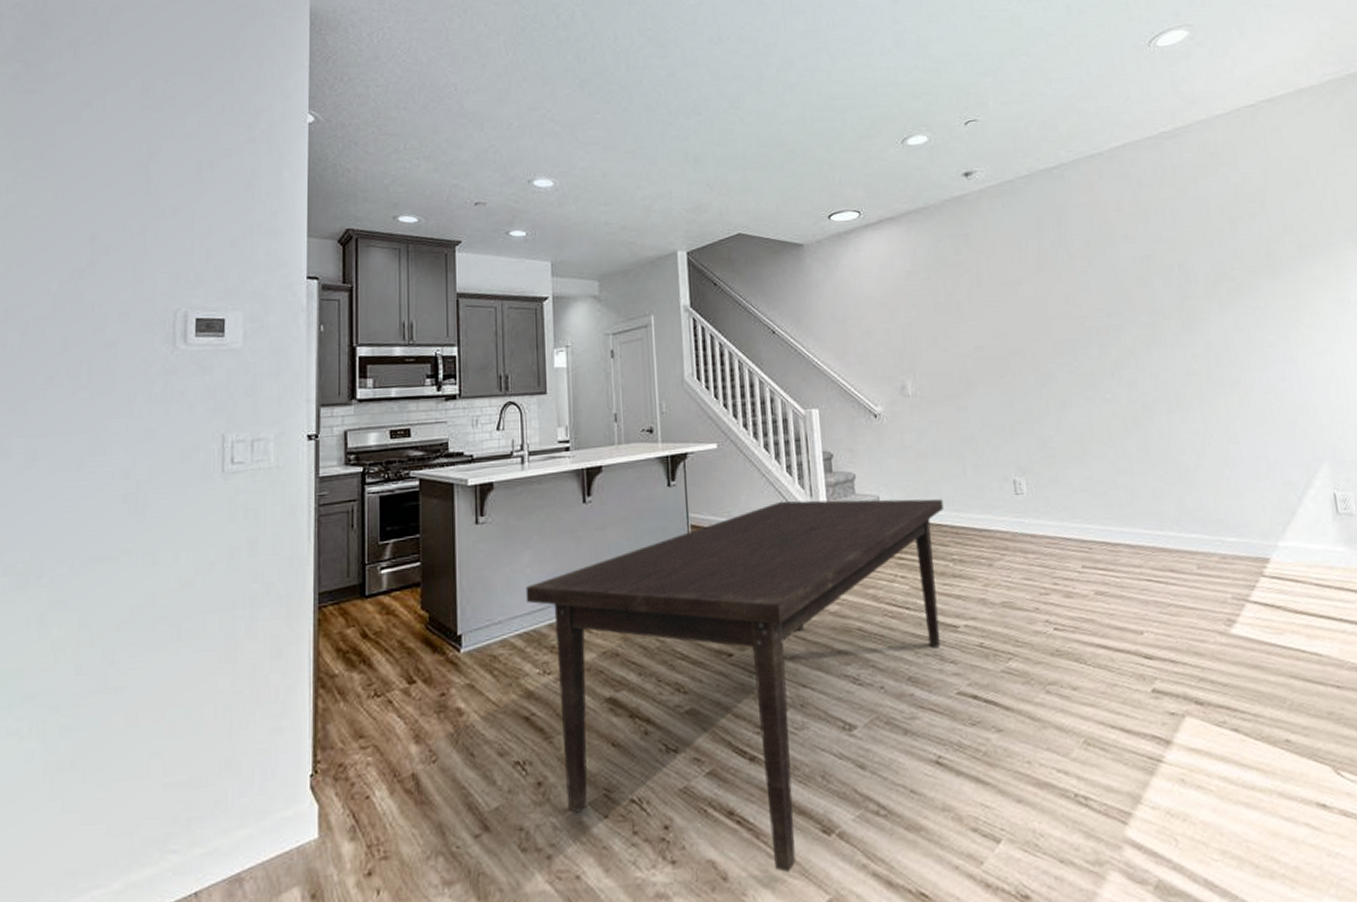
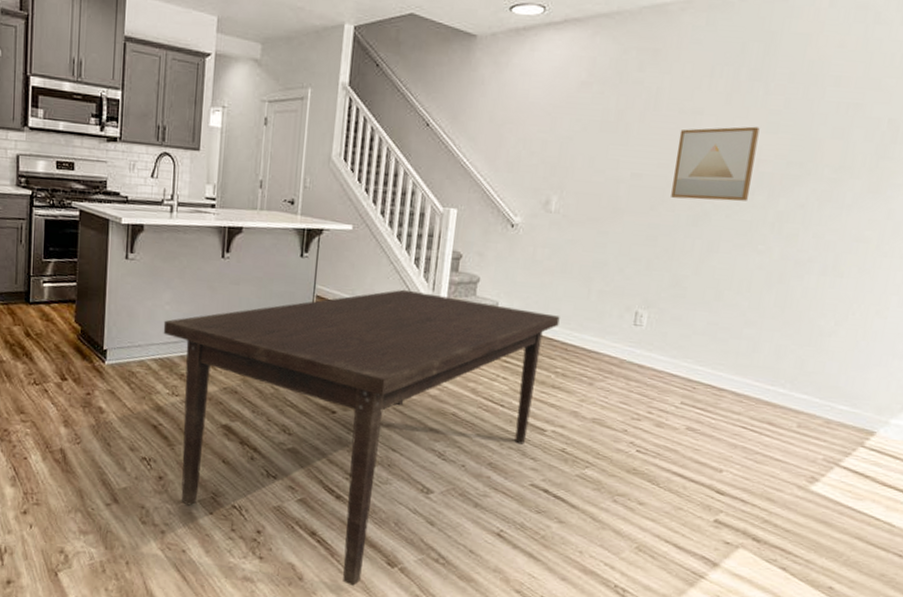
wall art: none [1006,288,1084,363] -> present [671,126,760,202]

